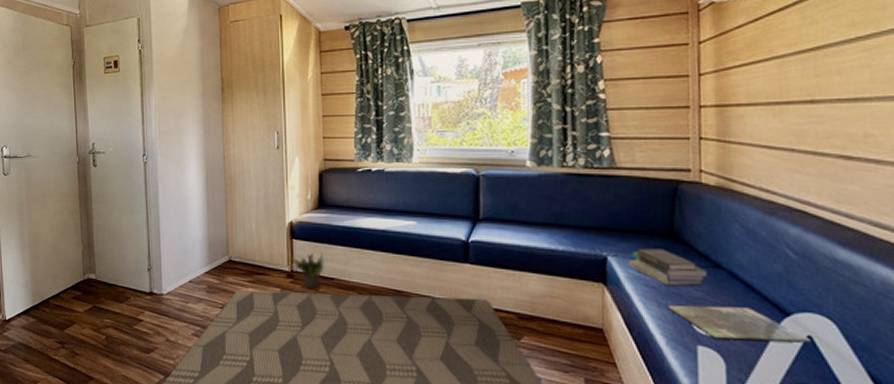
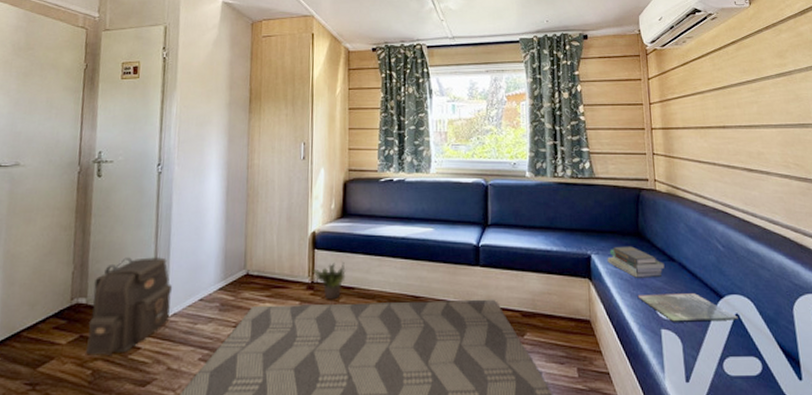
backpack: none [99,240,165,324] -> present [85,257,173,355]

